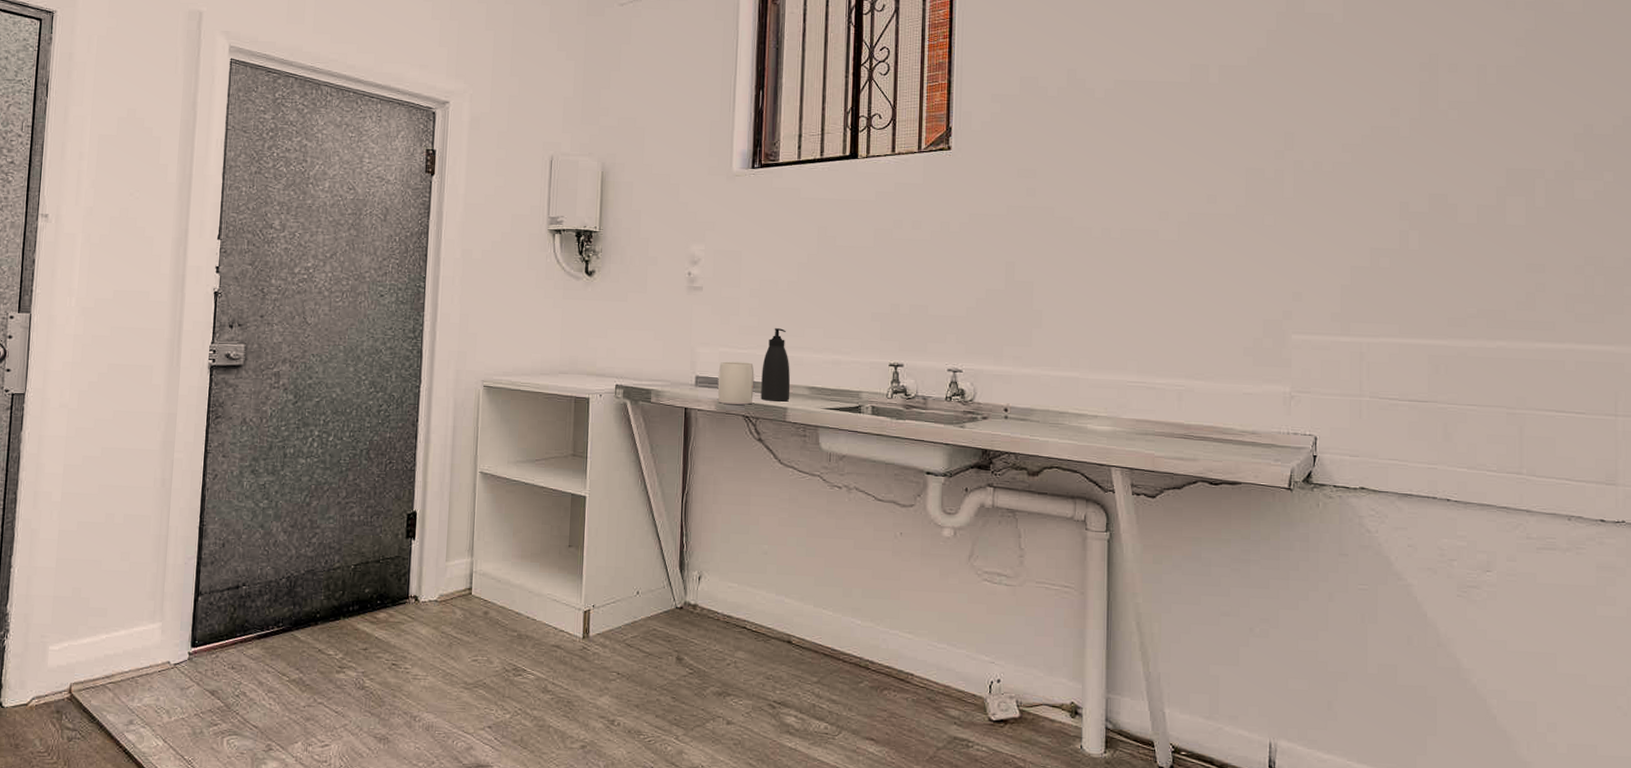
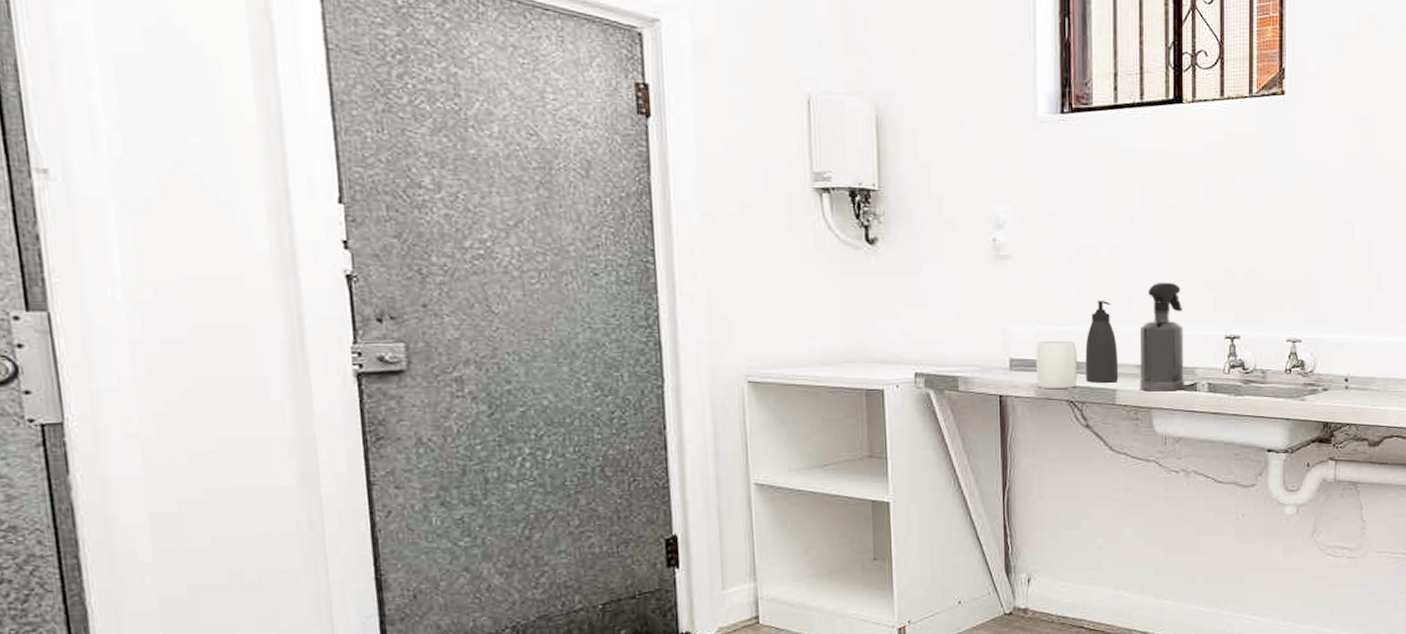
spray bottle: none [809,313,852,412] -> present [1139,282,1185,392]

